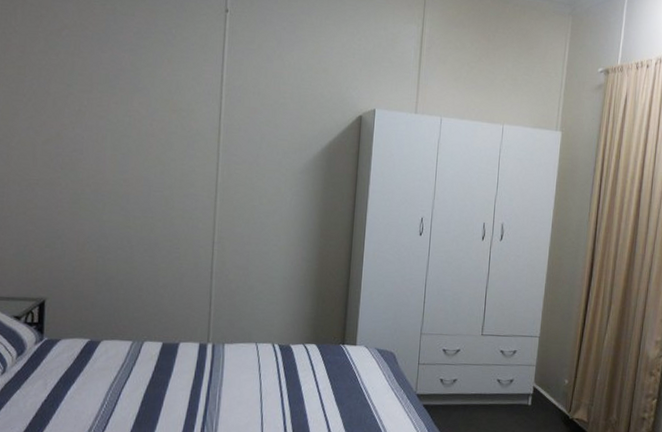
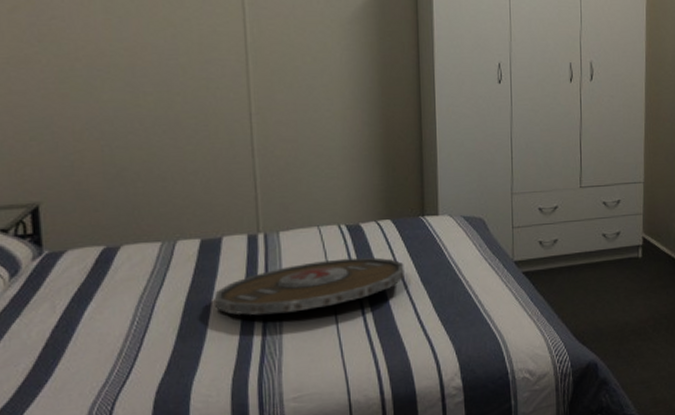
serving tray: none [166,373,323,414] -> present [214,257,405,316]

